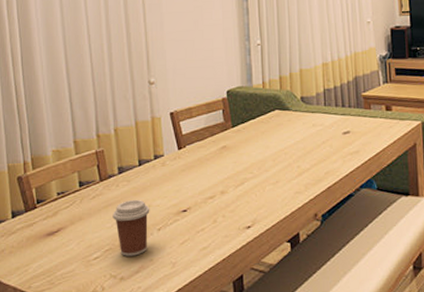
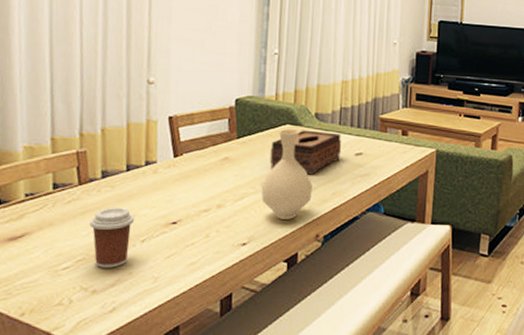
vase: none [258,114,306,201] -> present [261,129,312,220]
tissue box: none [263,113,330,157] -> present [269,130,342,175]

